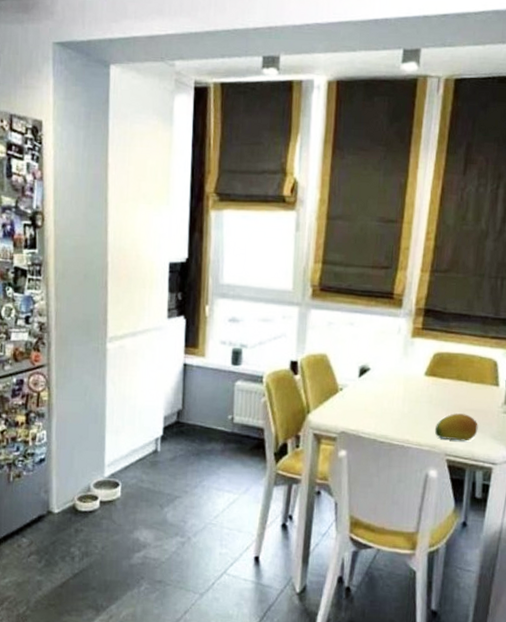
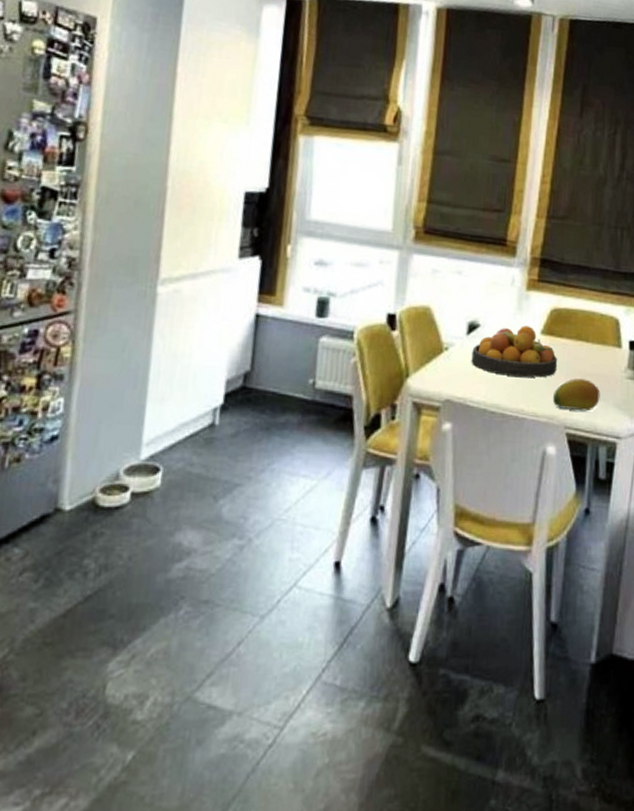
fruit bowl: none [363,368,440,413] -> present [471,325,558,378]

